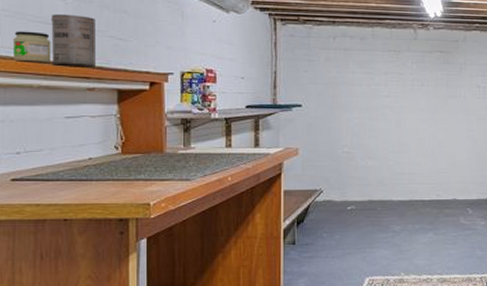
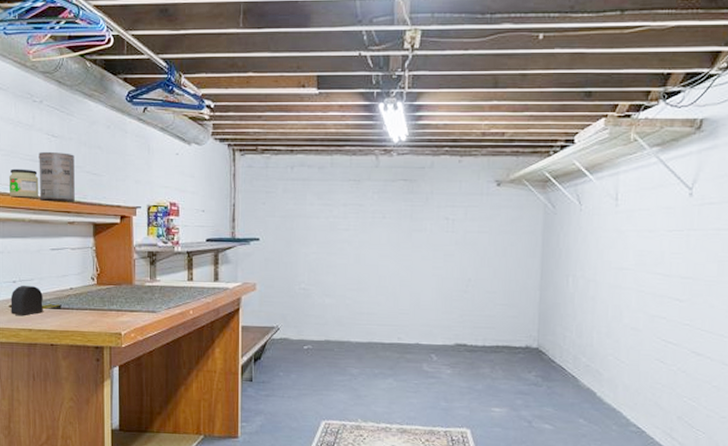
tape measure: none [13,157,78,189] -> present [10,286,62,315]

